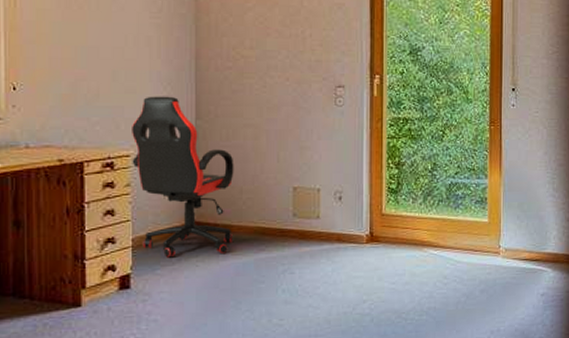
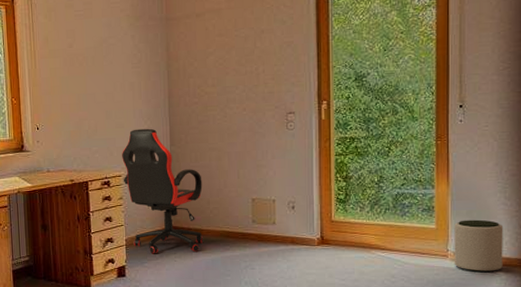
plant pot: none [505,212,552,269] -> present [454,219,504,272]

